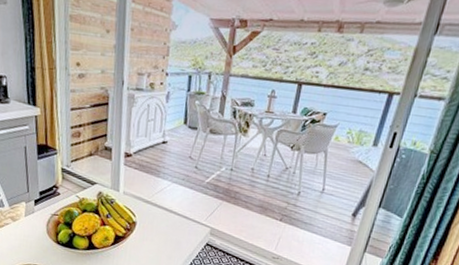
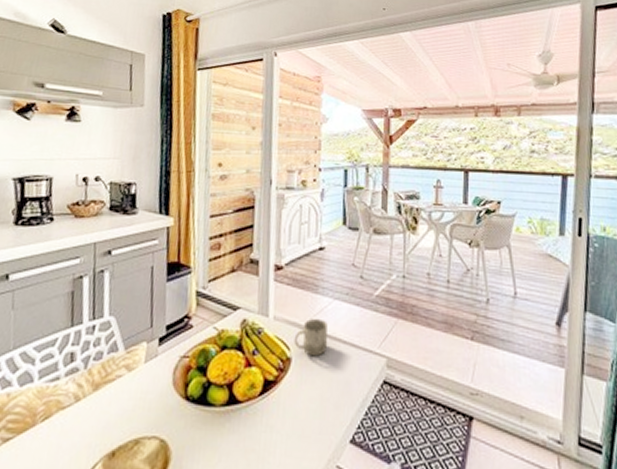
cup: none [138,195,166,223] -> present [293,318,328,357]

